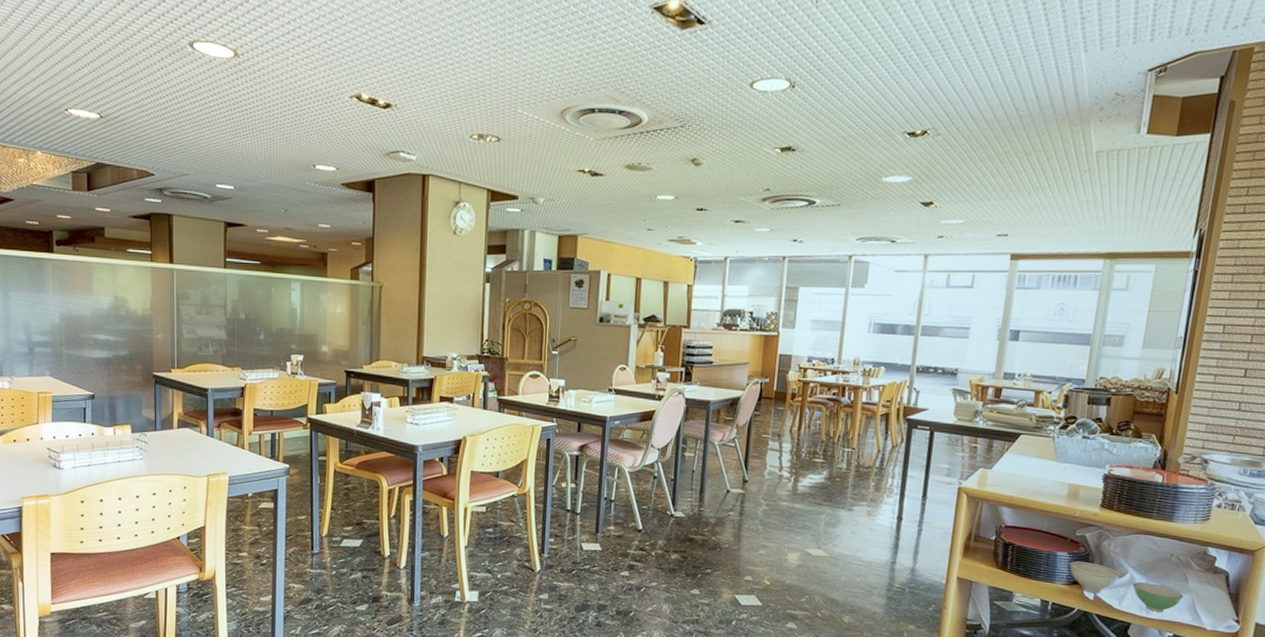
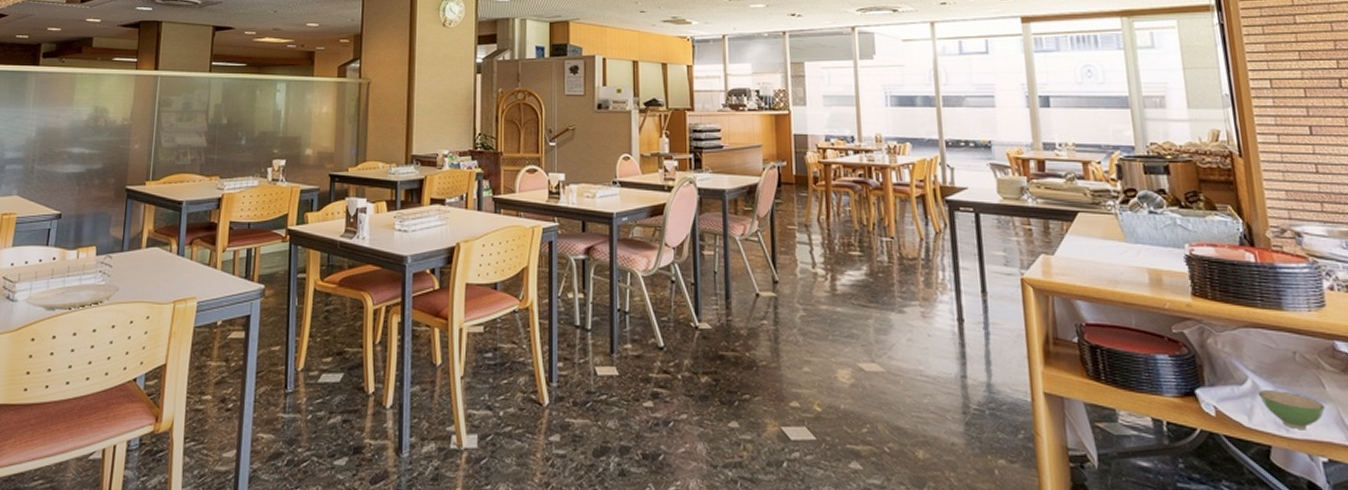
plate: none [70,456,157,478] -> present [25,283,120,310]
bowl: present [1069,561,1120,594] -> none [1175,366,1240,407]

